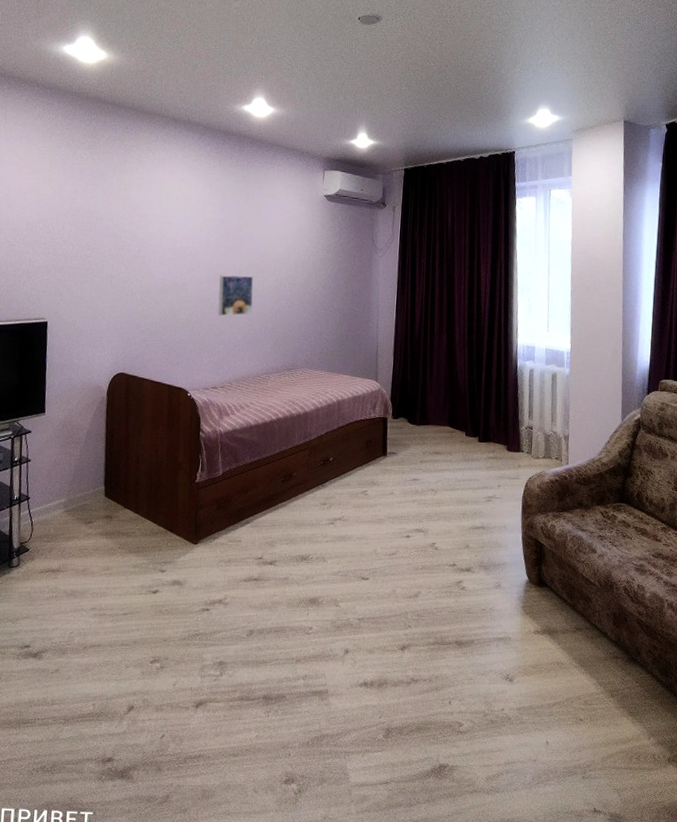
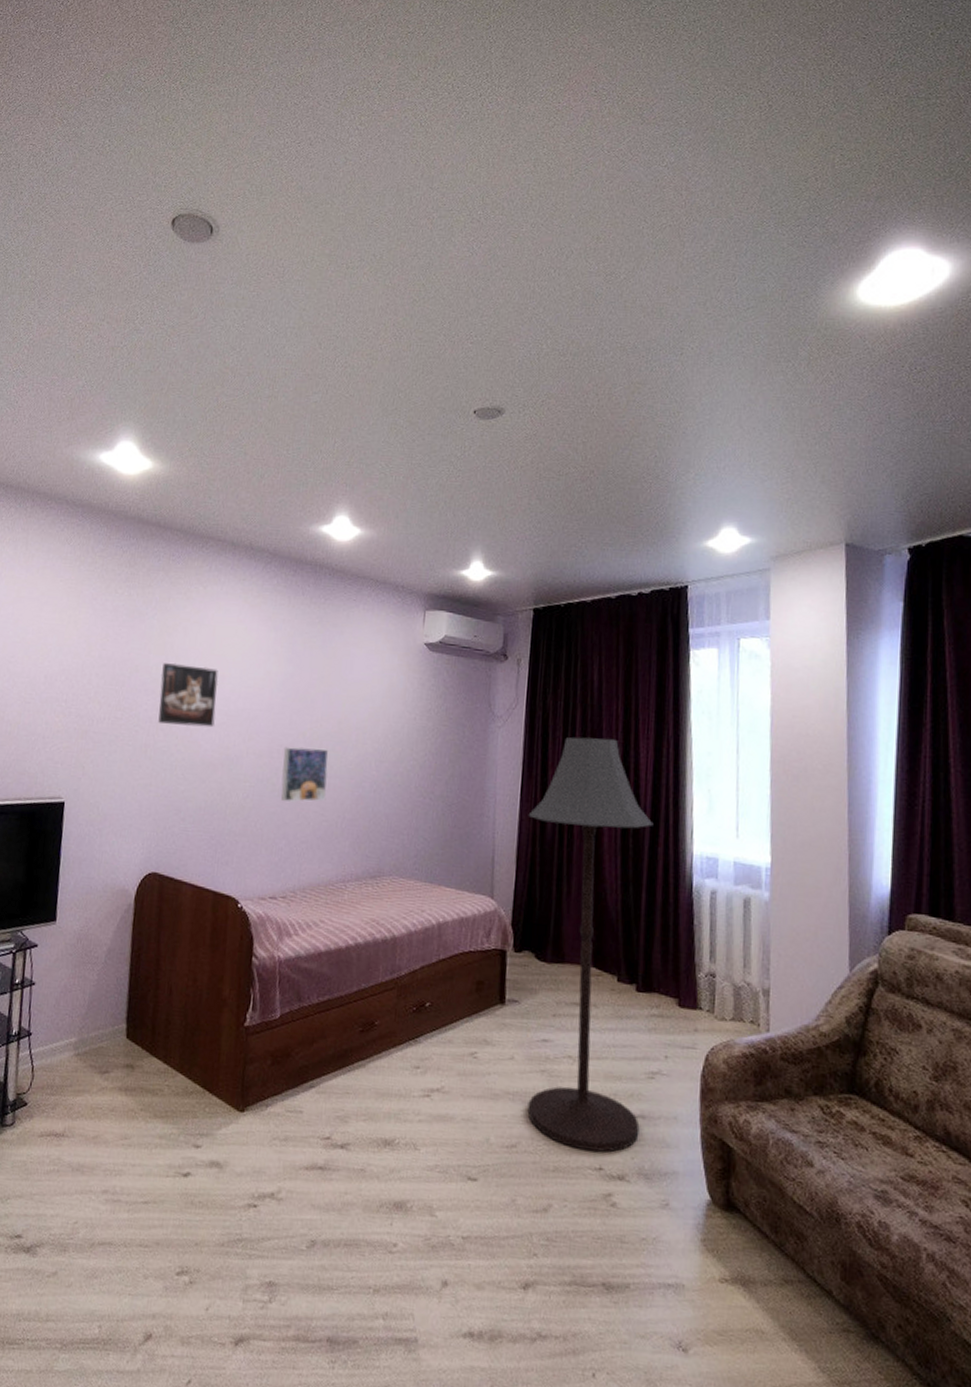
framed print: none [120,212,167,262] -> present [158,662,218,728]
floor lamp: none [402,263,490,554] -> present [527,736,654,1153]

